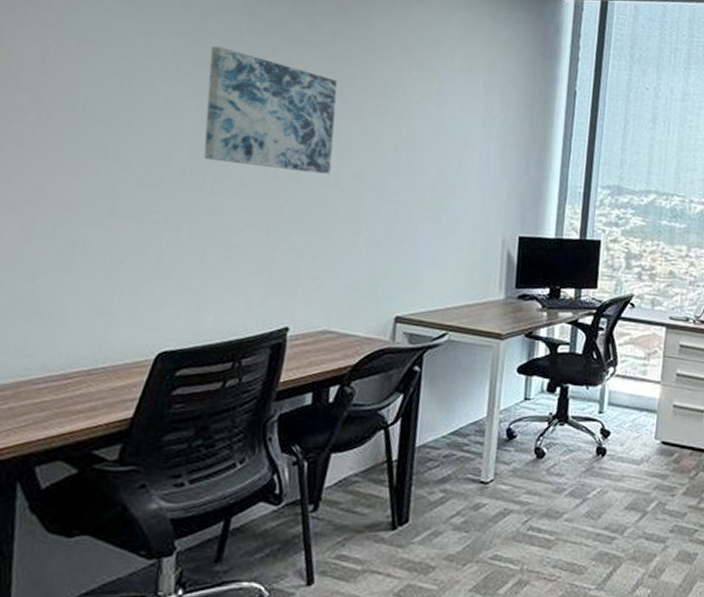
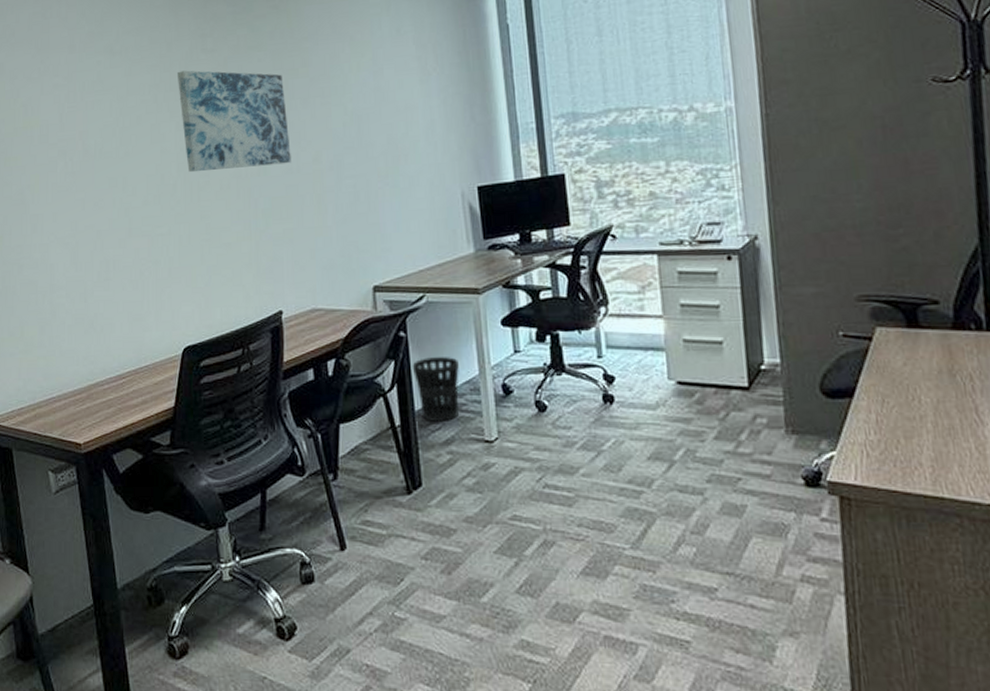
wastebasket: none [420,395,469,460] -> present [412,357,459,421]

